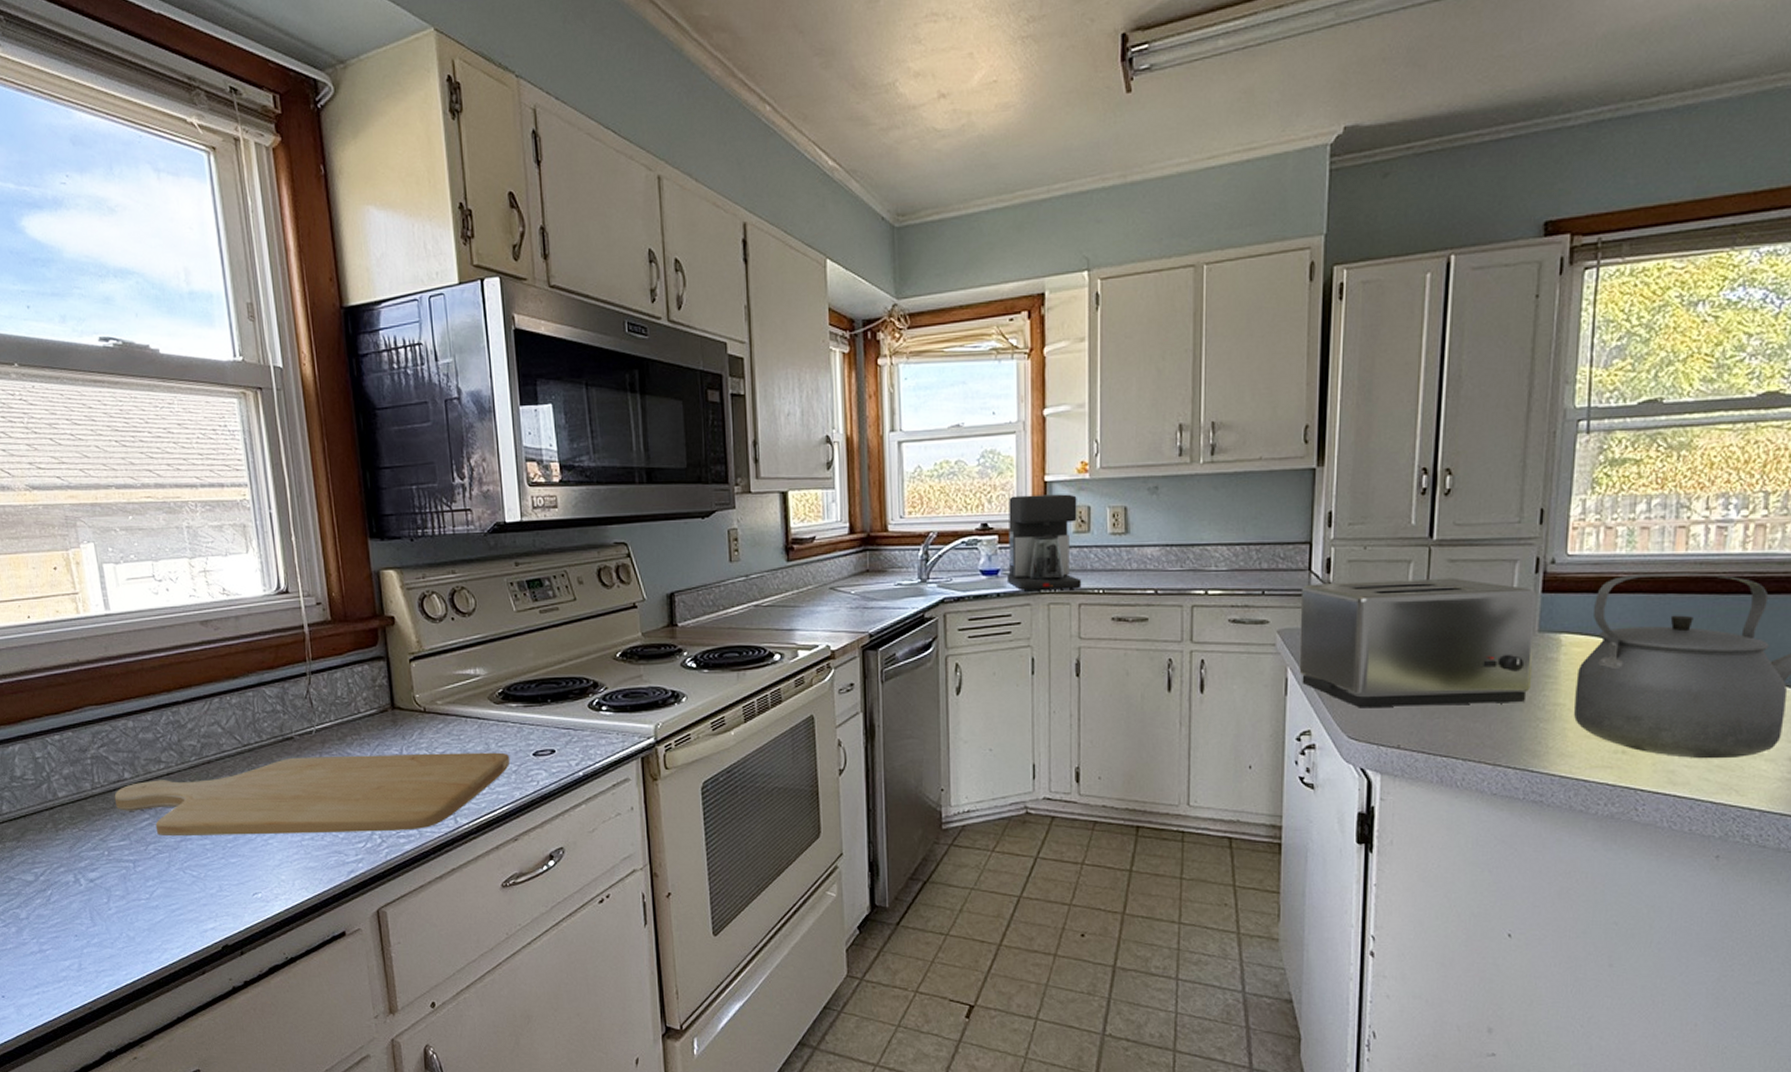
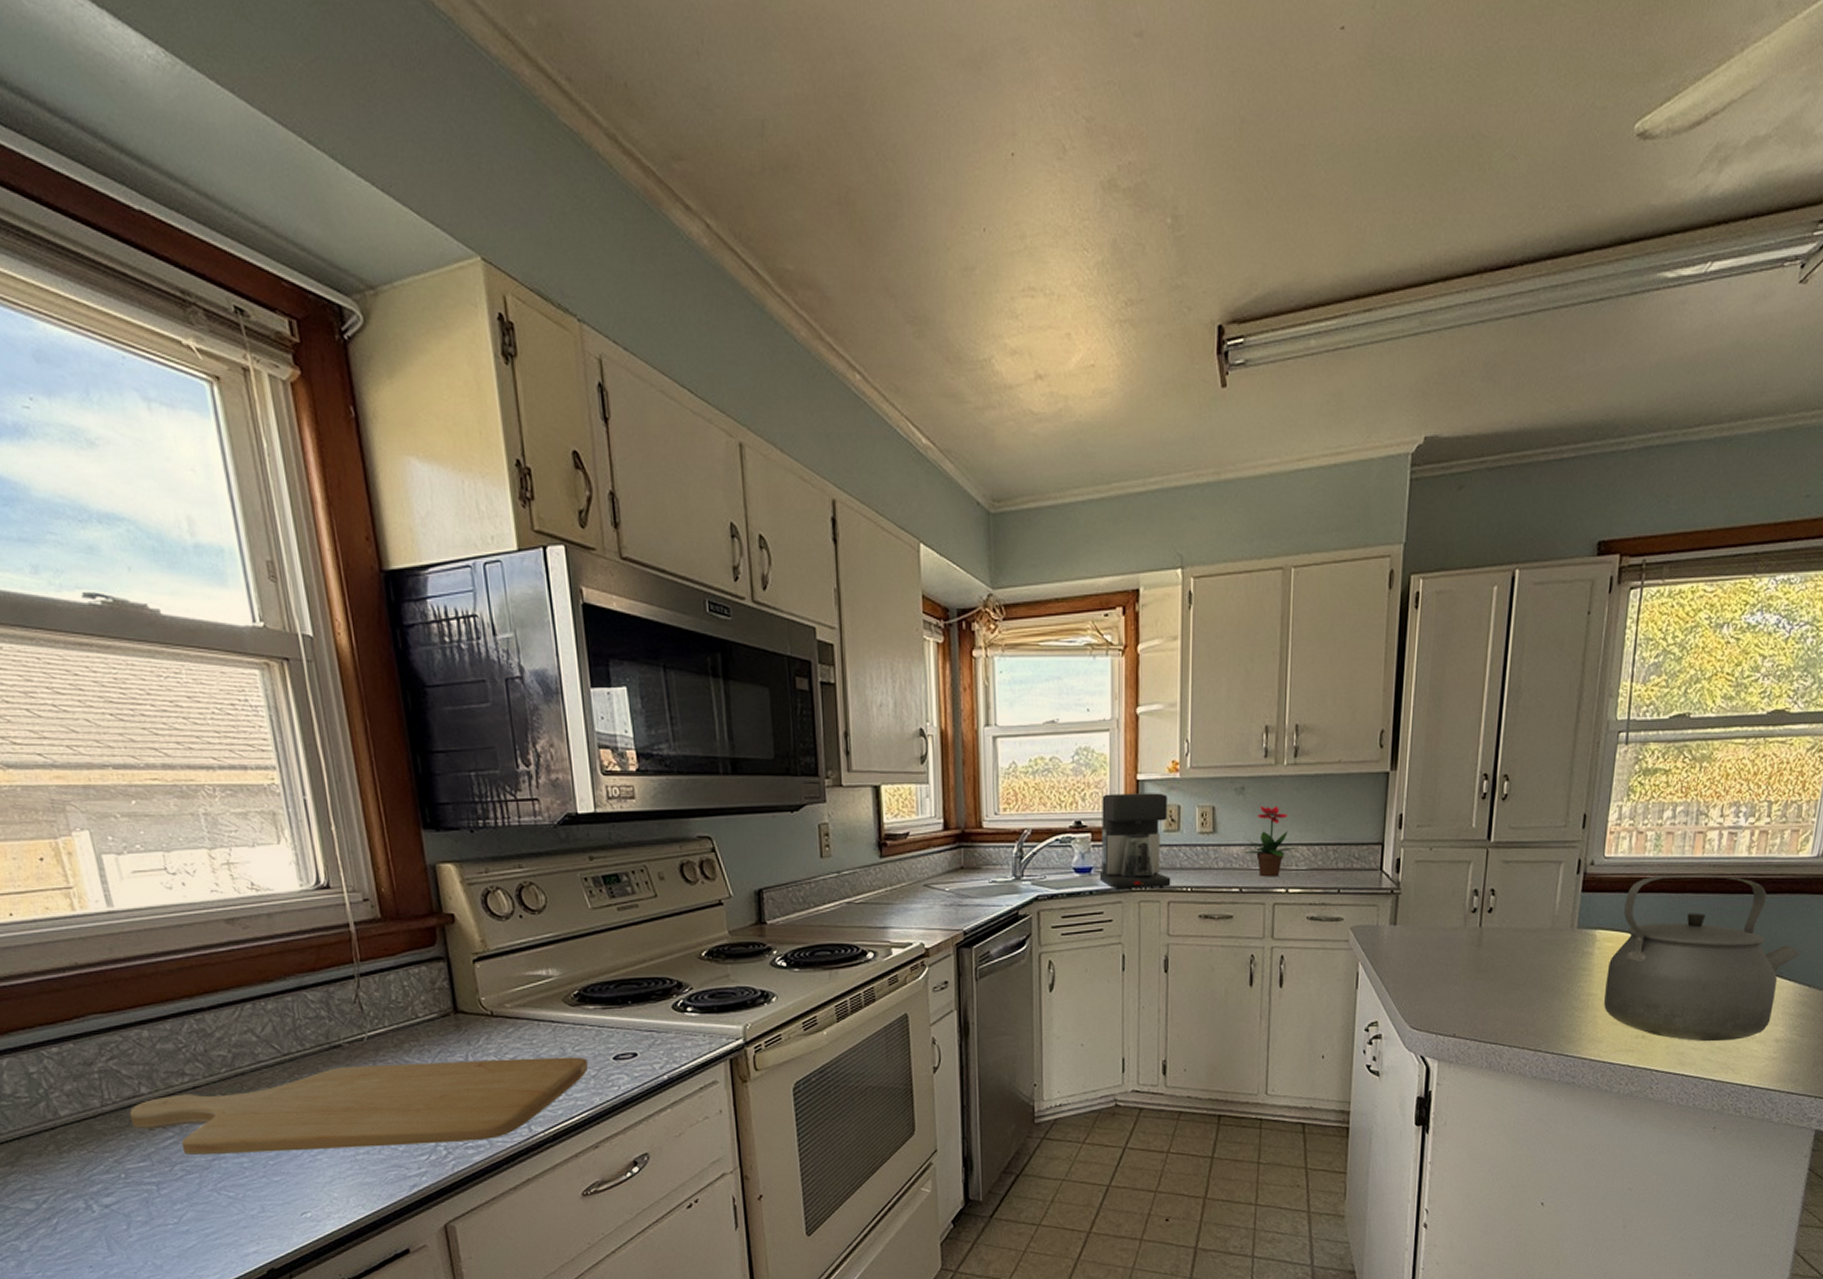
potted flower: none [1156,505,1215,579] -> present [1242,805,1296,877]
toaster: present [1299,577,1536,708] -> none [1369,878,1577,1000]

